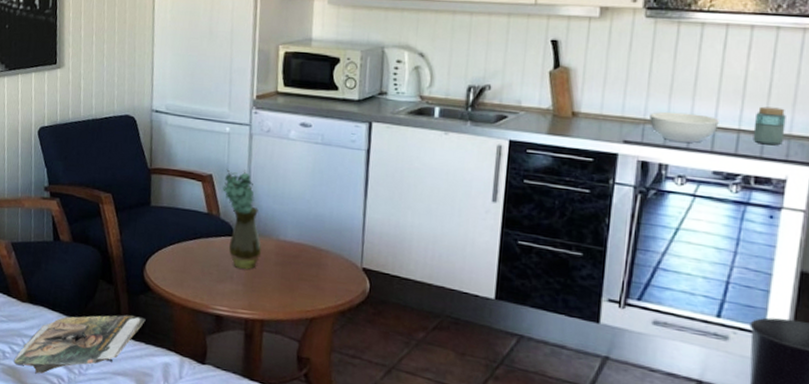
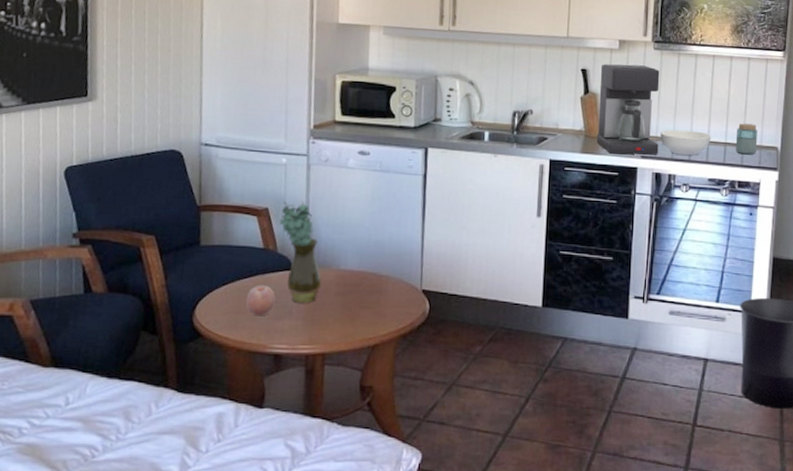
magazine: present [14,314,146,374] -> none [33,366,196,448]
fruit: none [190,247,218,278] -> present [245,284,276,316]
coffee maker: none [567,34,653,140] -> present [596,64,660,155]

